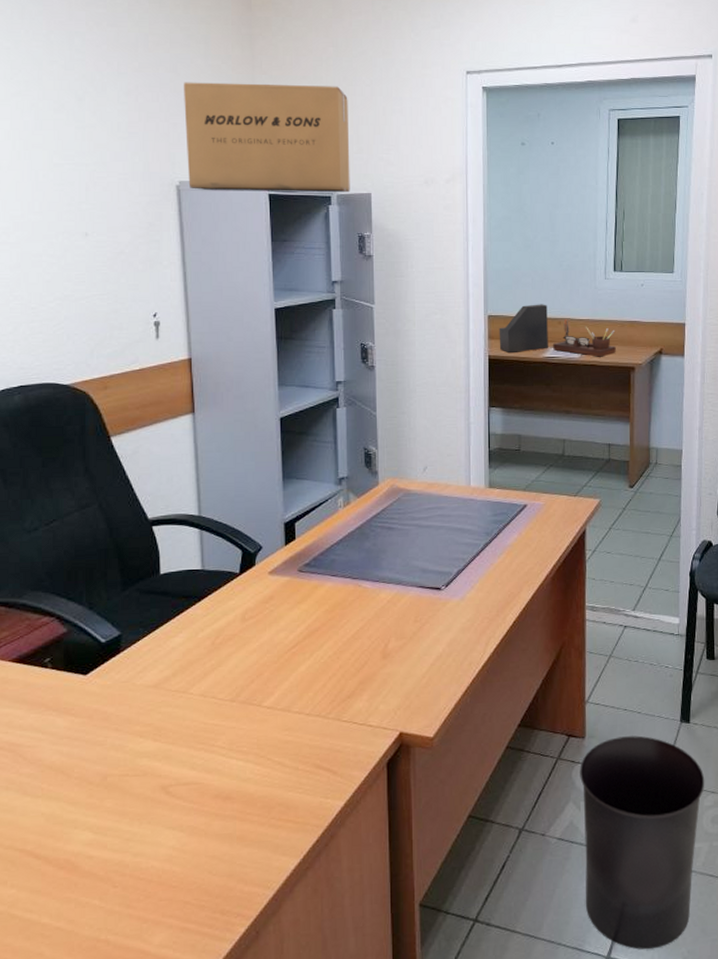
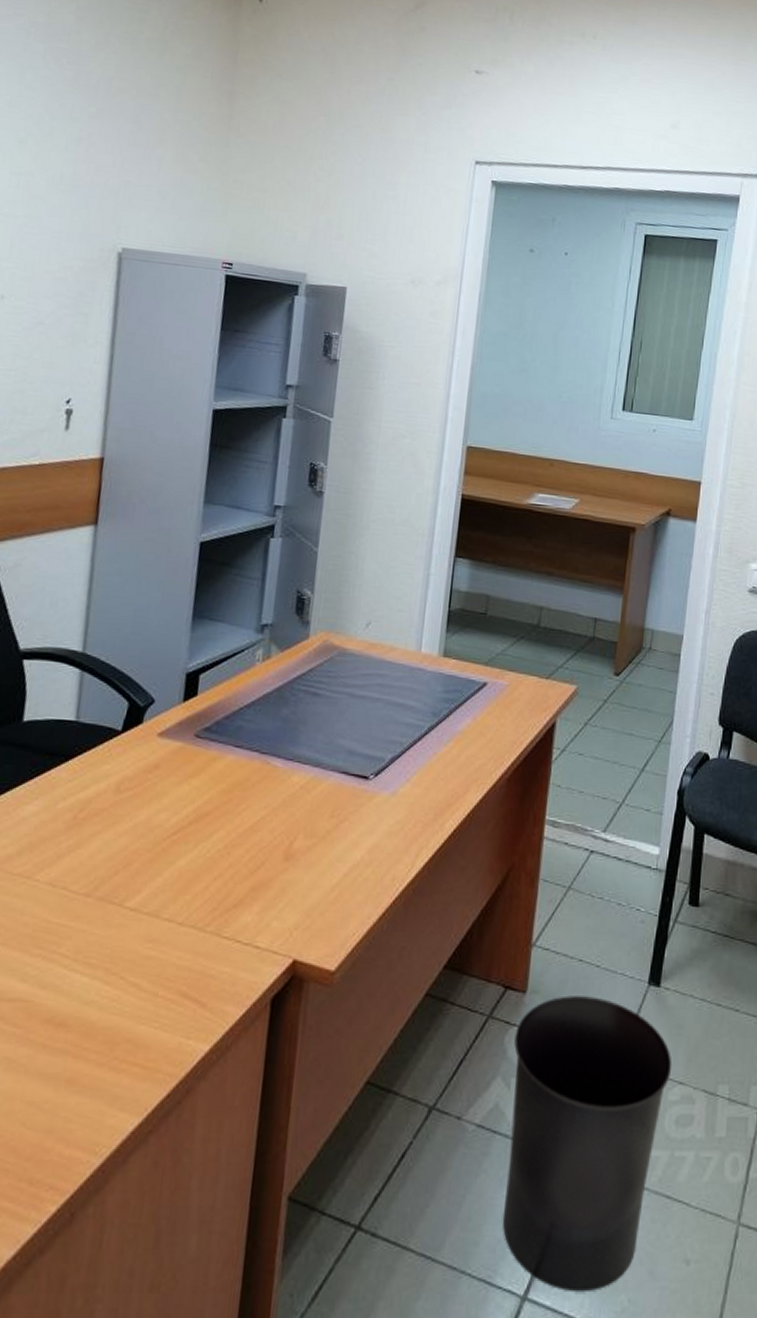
box: present [183,82,350,193] -> none [133,136,334,284]
file organizer: present [499,304,548,354] -> none [476,439,539,495]
desk organizer: present [553,319,616,357] -> none [540,461,617,511]

